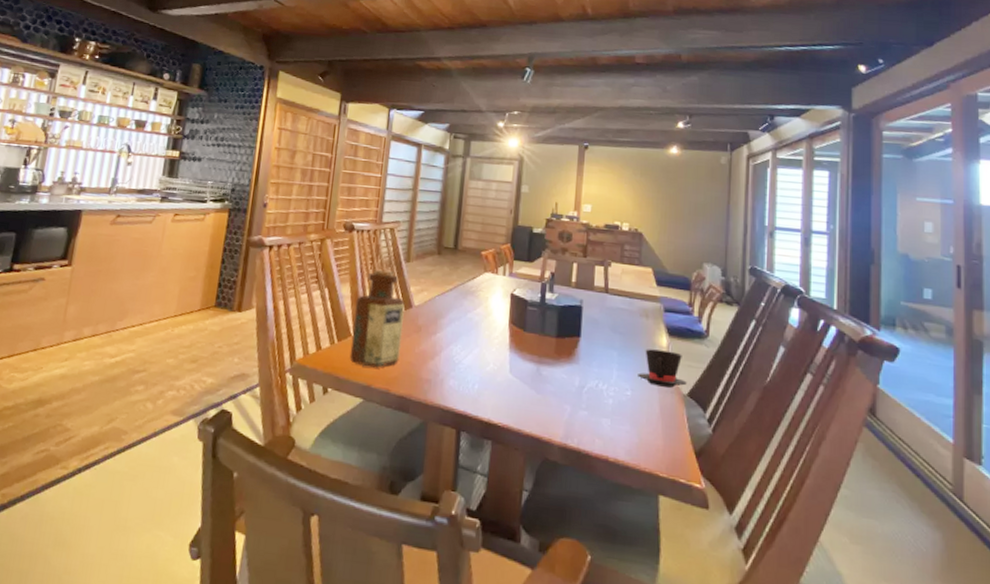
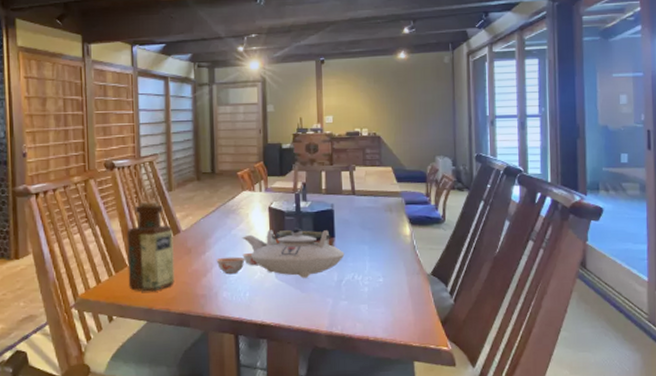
teapot: none [446,318,590,378] -> present [216,228,345,278]
teacup: present [638,349,687,388] -> none [387,238,430,270]

